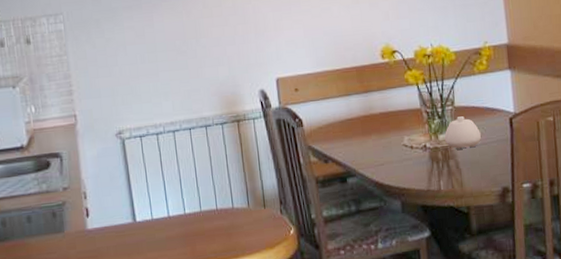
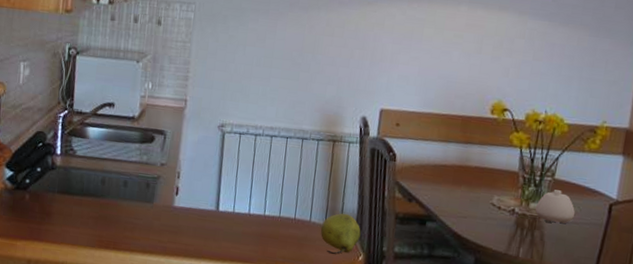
fruit: none [245,190,287,235] -> present [320,213,361,254]

